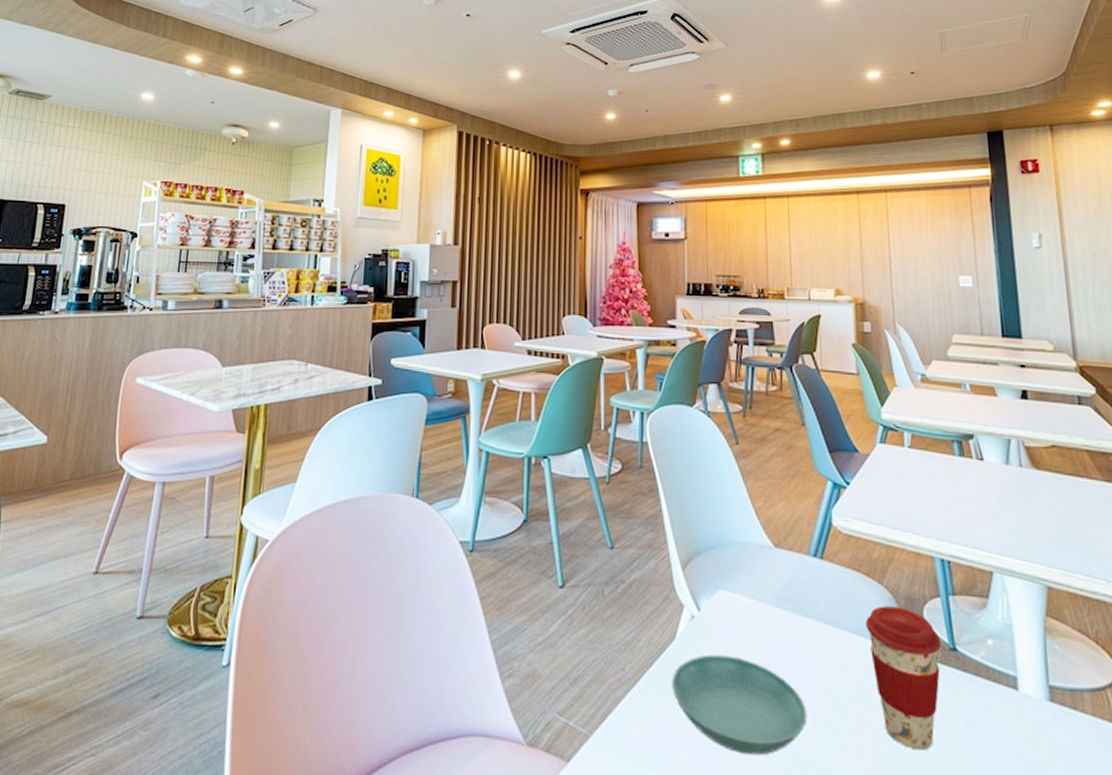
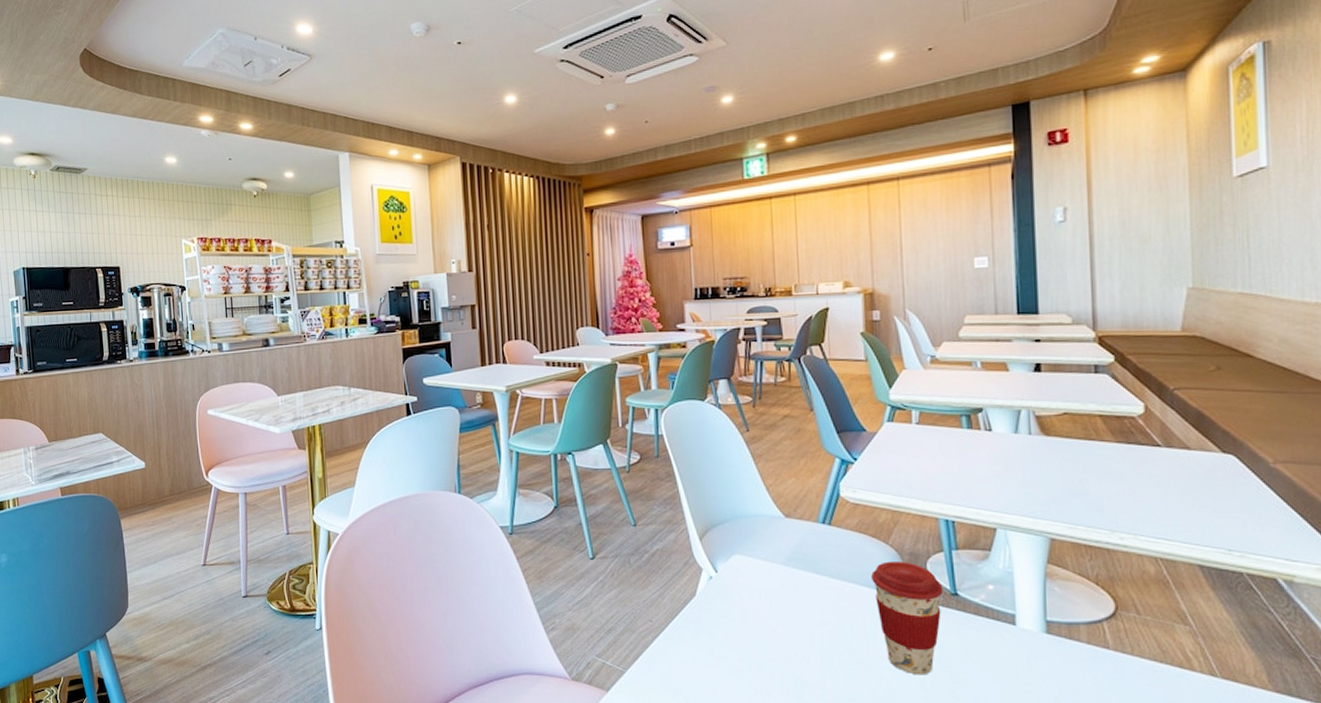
saucer: present [672,654,807,756] -> none [694,606,816,683]

